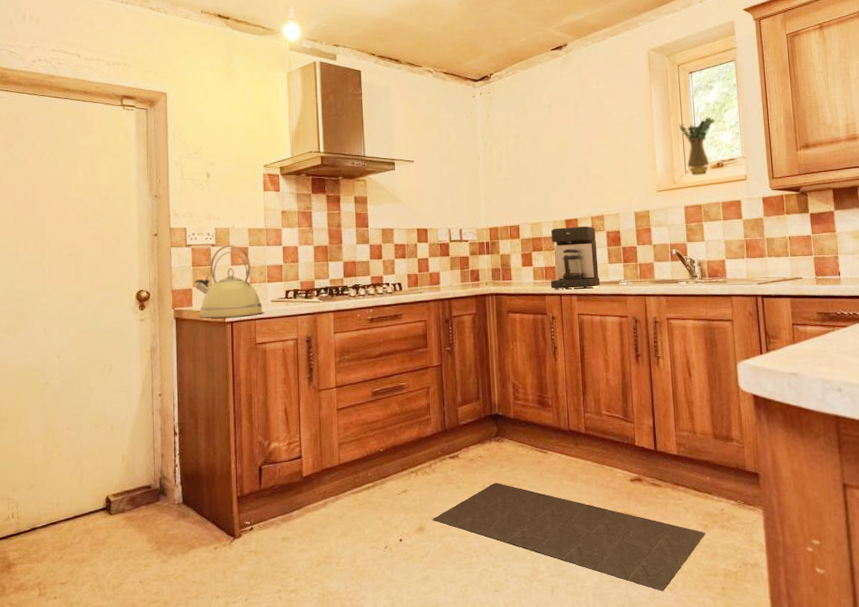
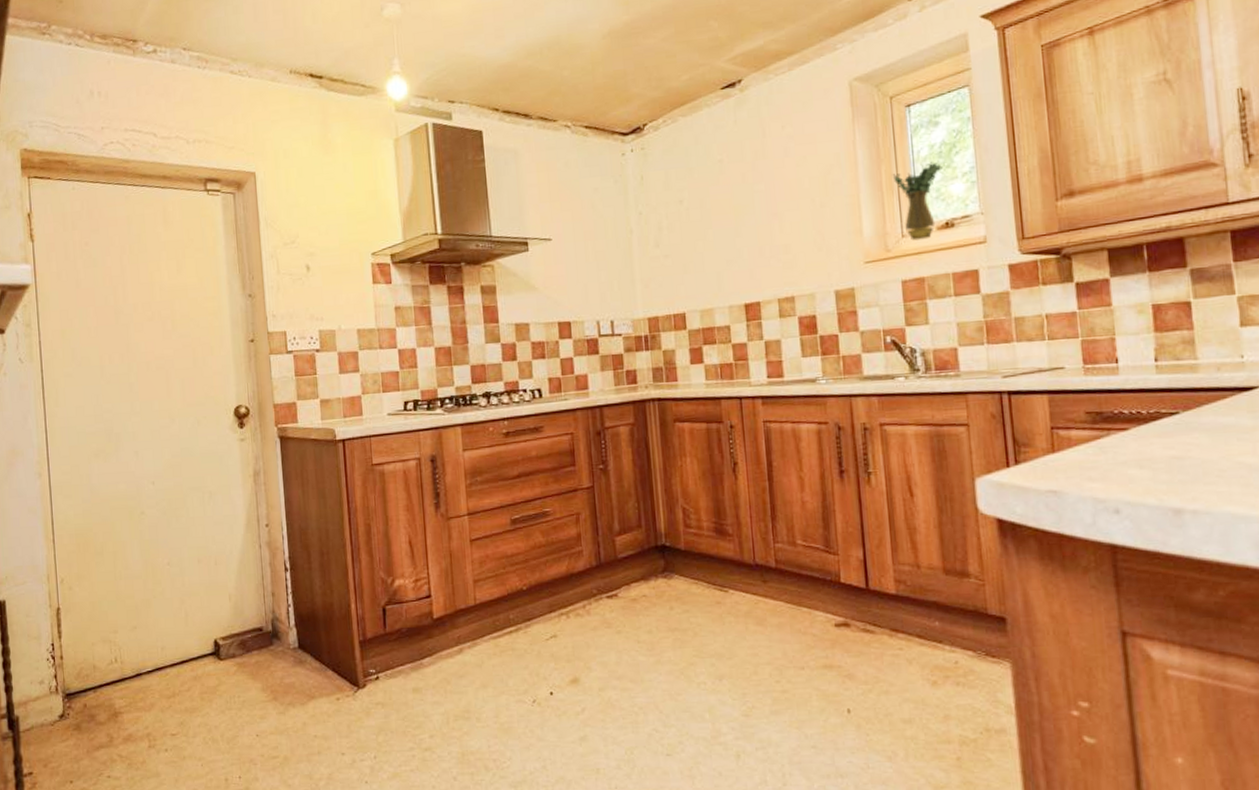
kettle: present [194,245,264,319] -> none [298,349,380,437]
floor mat: present [432,482,706,592] -> none [588,626,935,761]
coffee maker: present [550,225,601,289] -> none [727,310,792,391]

